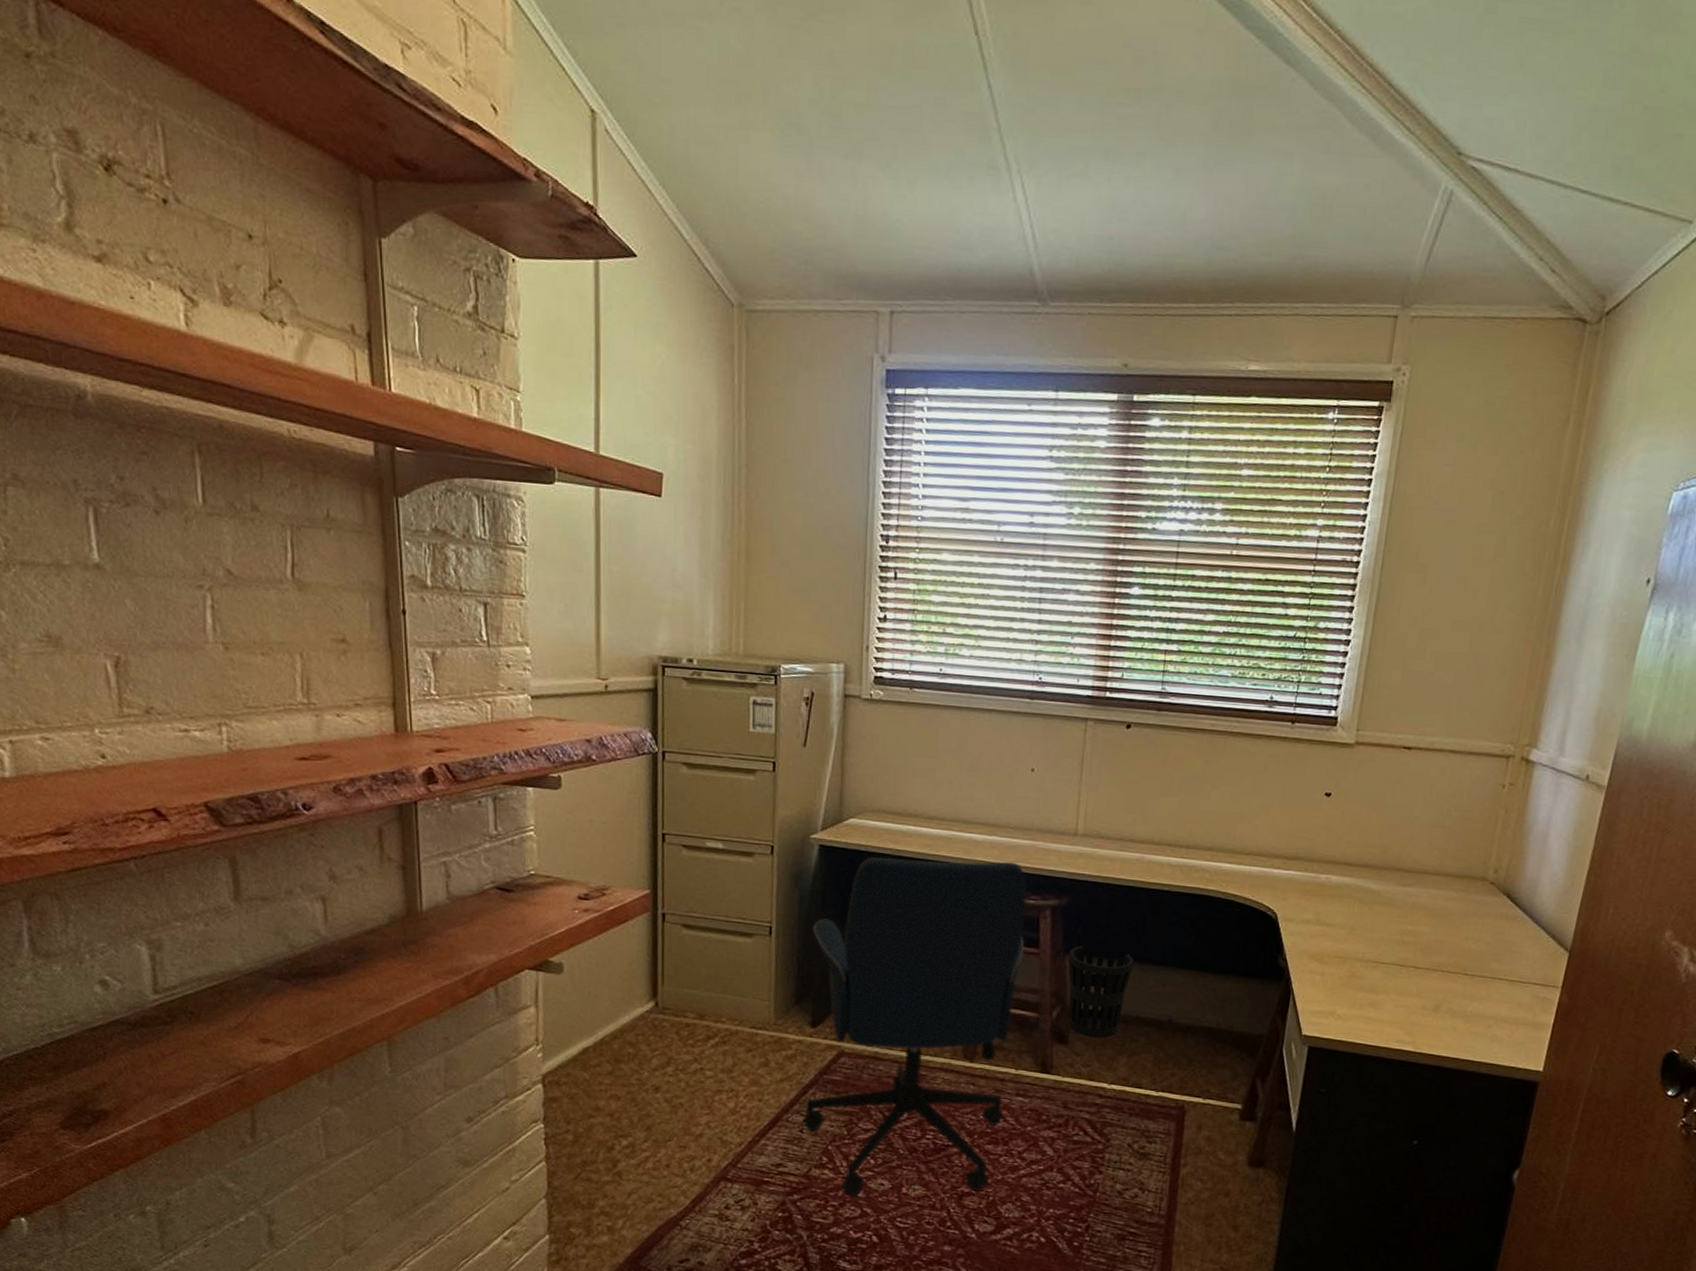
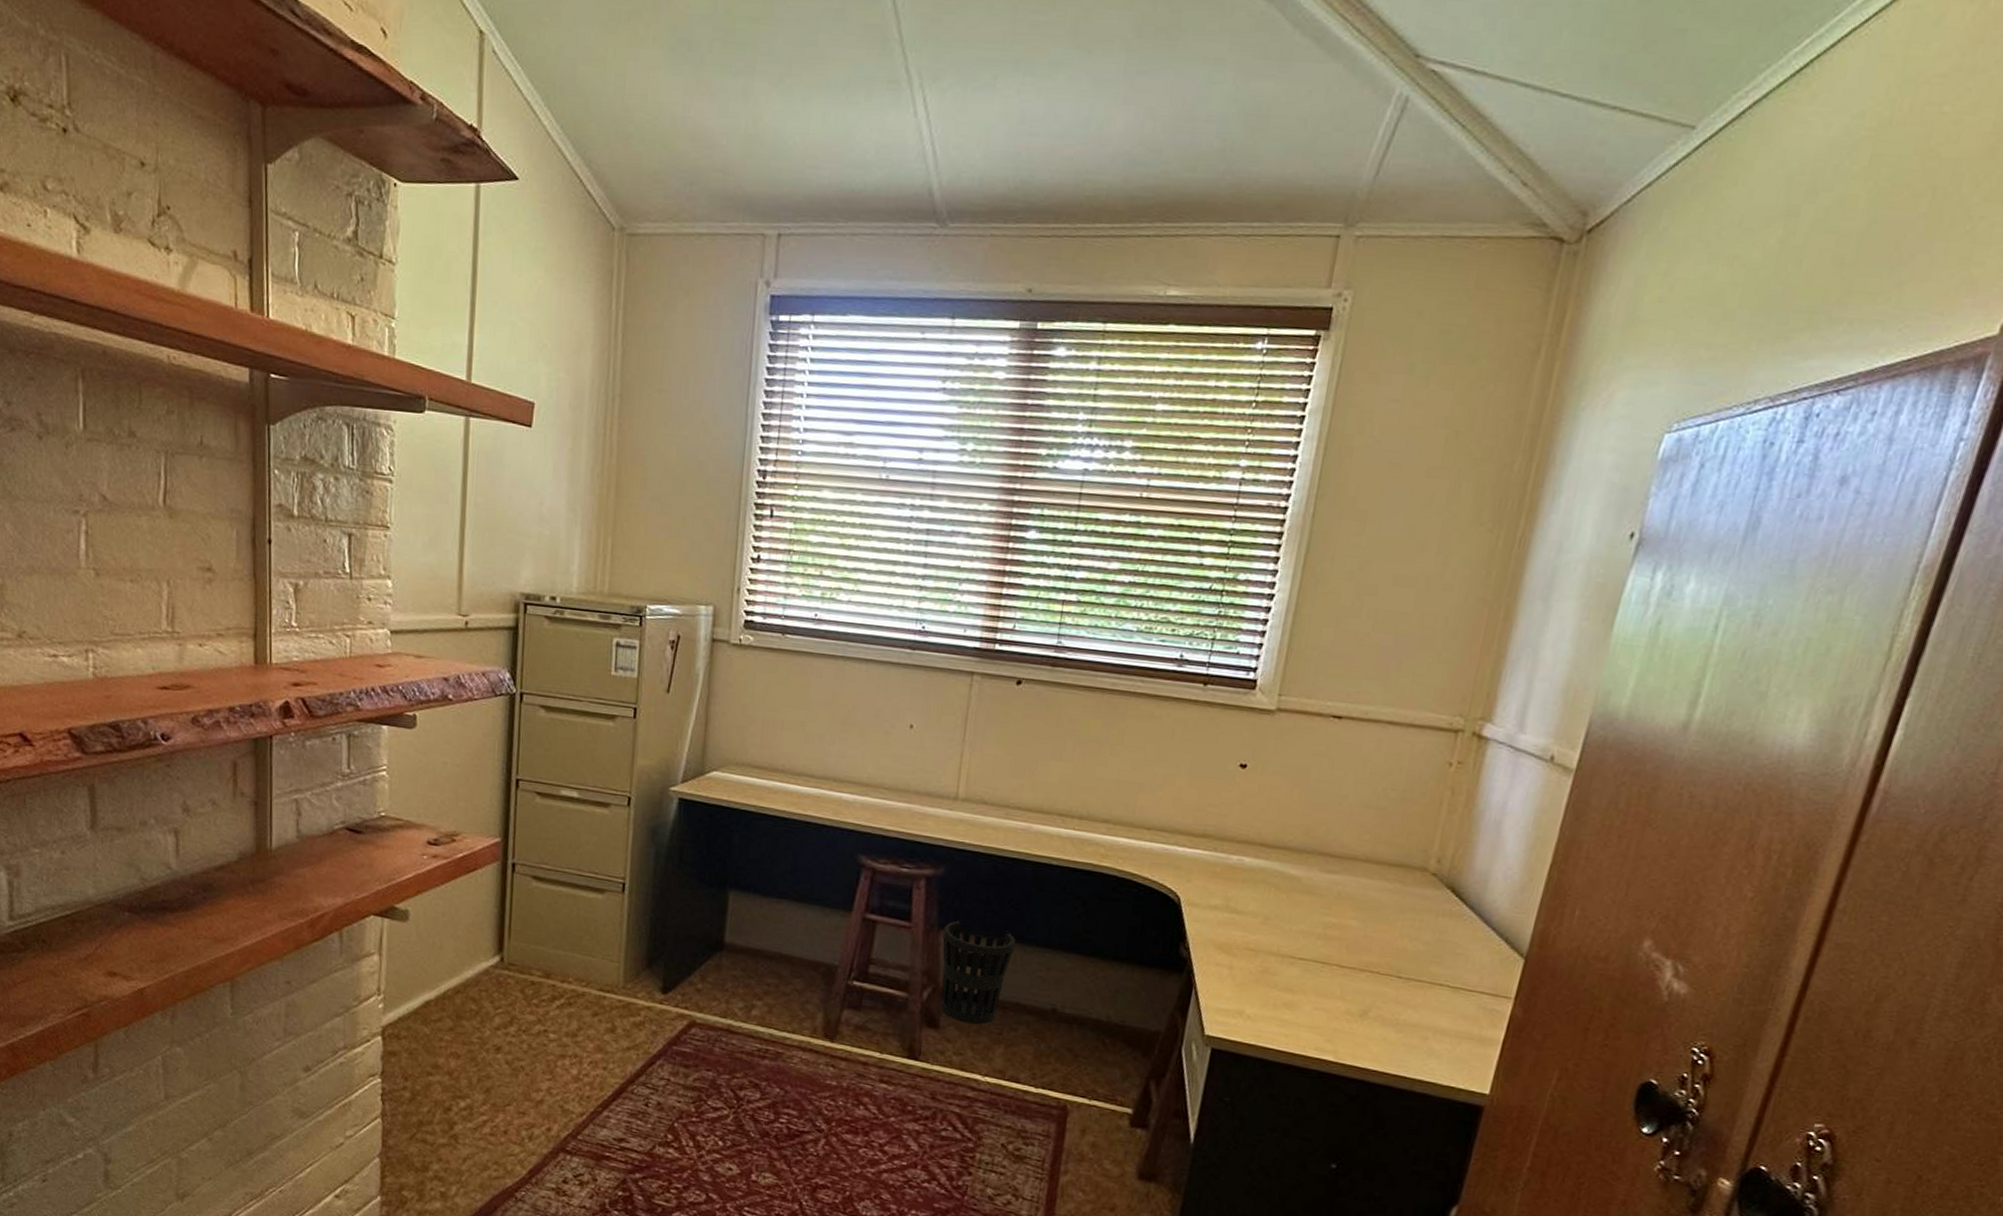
office chair: present [803,856,1027,1197] -> none [648,813,901,1184]

